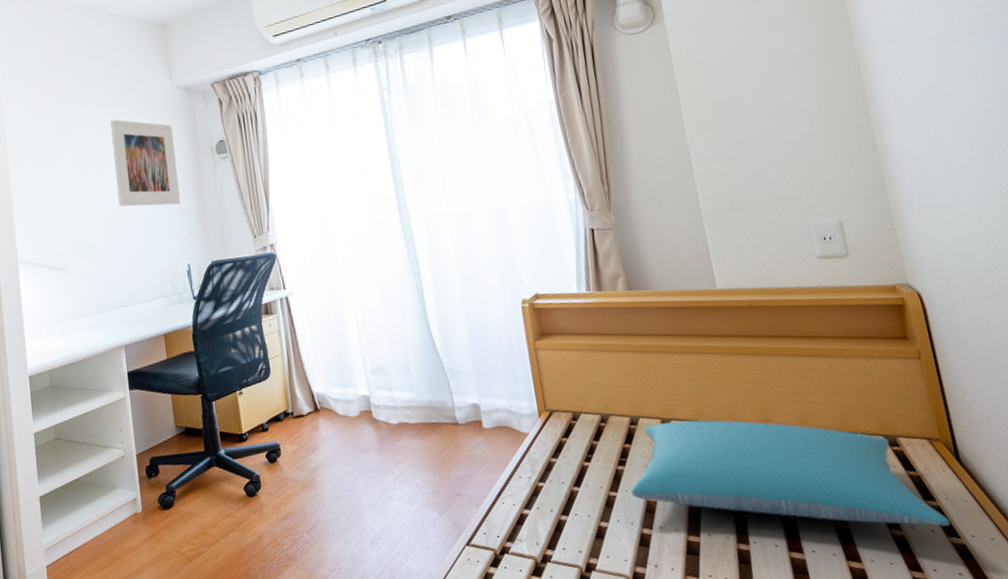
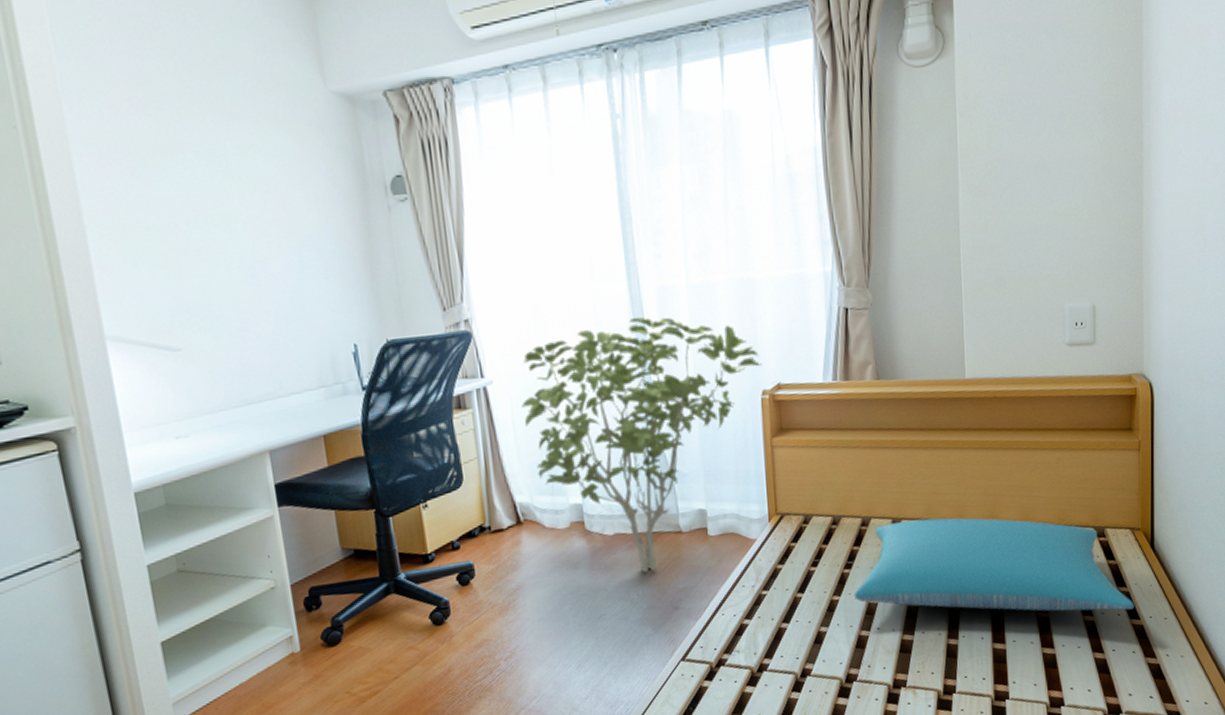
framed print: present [110,119,181,207] -> none [235,136,342,264]
shrub: none [316,239,519,459] -> present [522,316,762,573]

